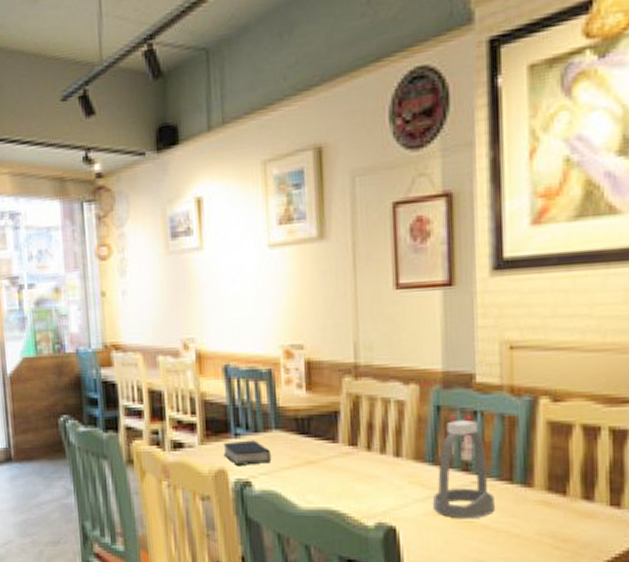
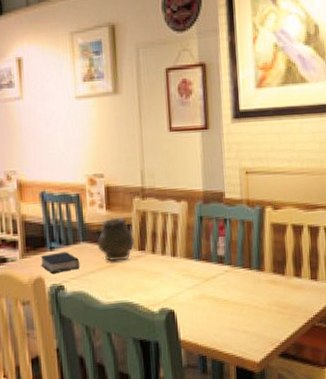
vase: none [293,401,345,457] -> present [97,217,136,262]
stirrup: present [433,419,495,519] -> none [199,225,240,299]

